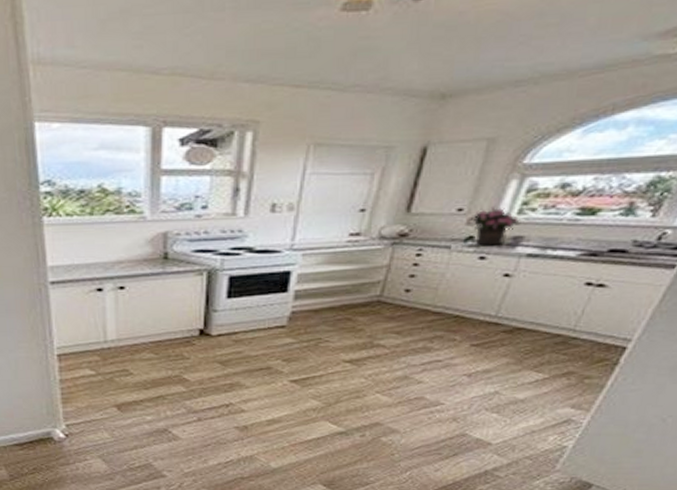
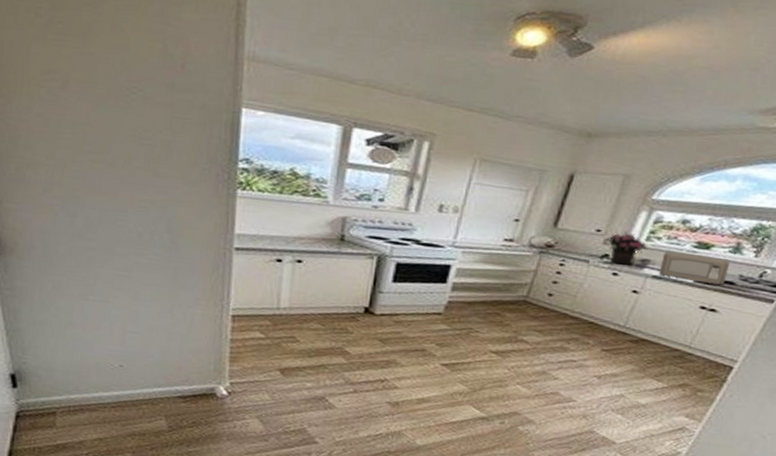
microwave: none [534,222,622,256] -> present [659,251,731,286]

